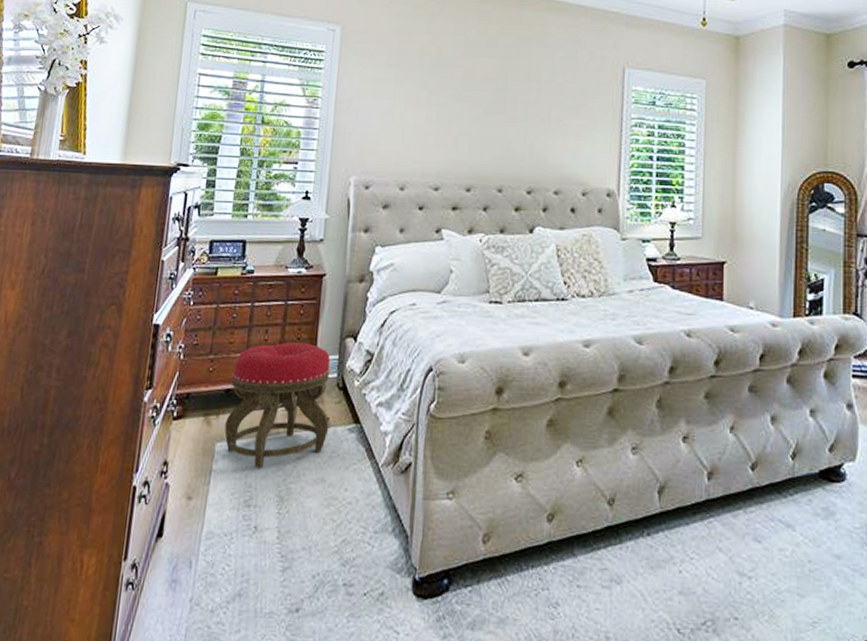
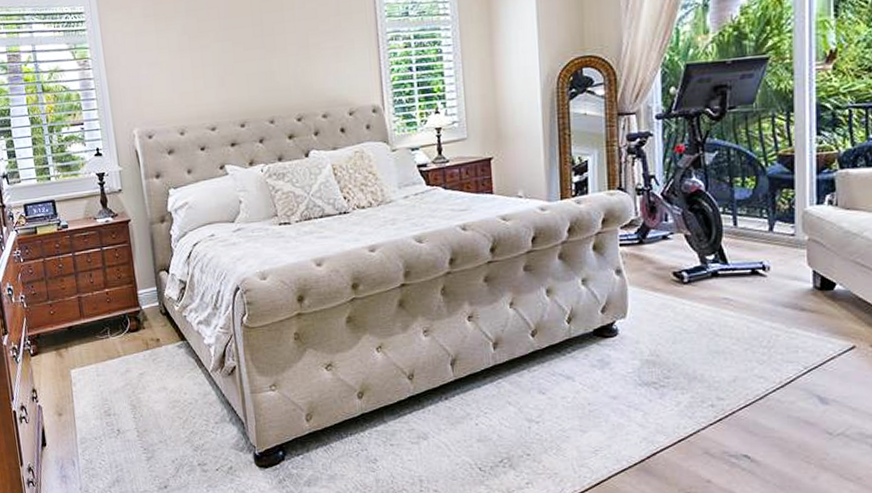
stool: present [224,342,330,469] -> none [69,280,161,386]

